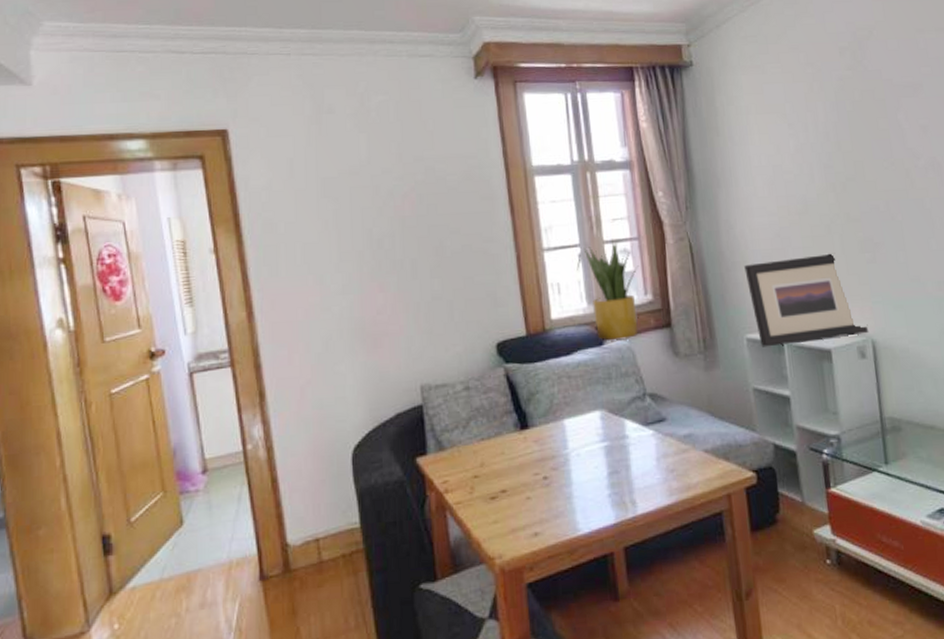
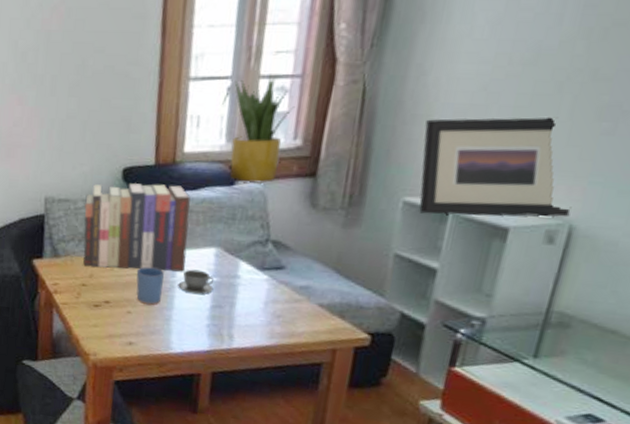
books: none [463,353,576,455] -> present [83,183,191,272]
mug: none [528,442,558,485] -> present [136,266,164,305]
teacup: none [572,436,607,463] -> present [178,269,215,294]

